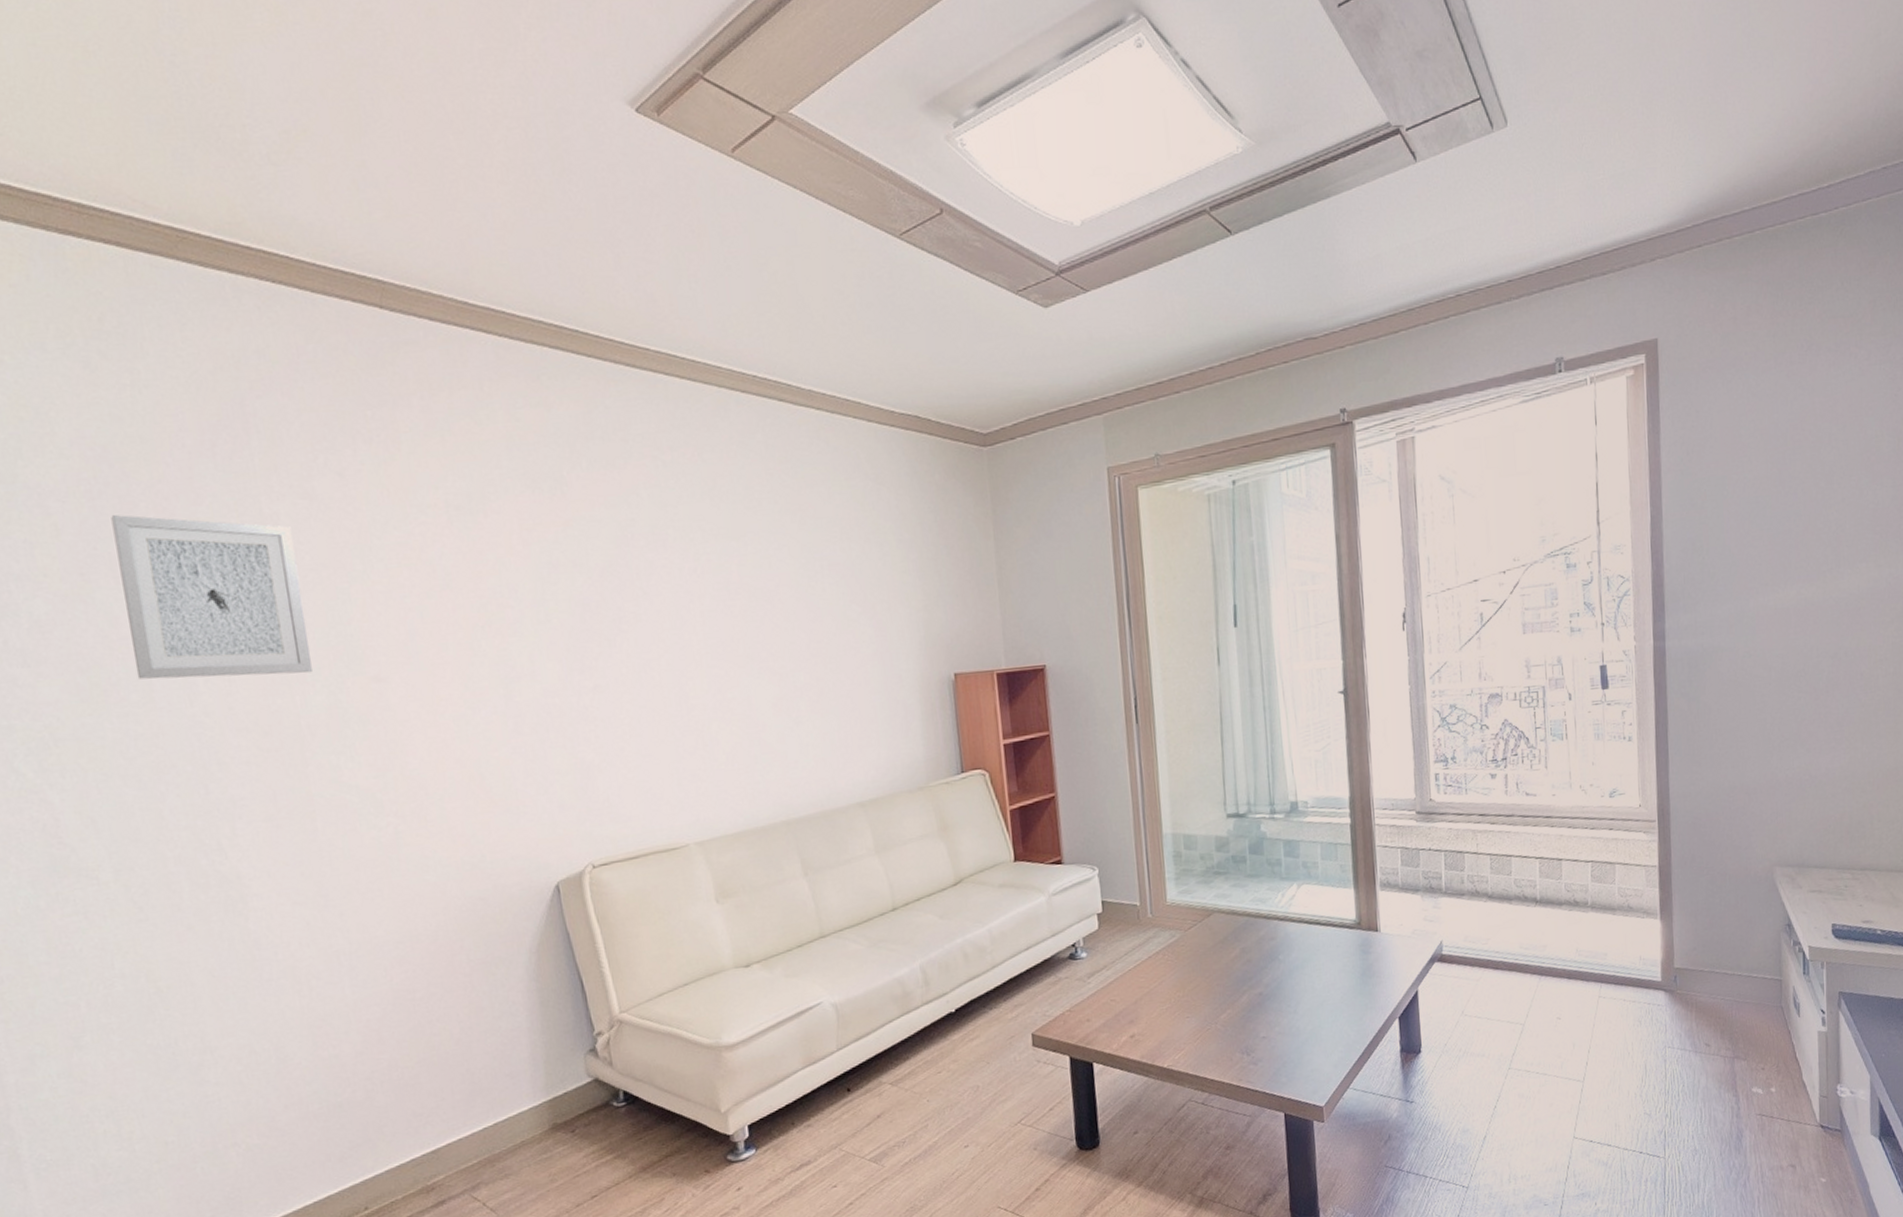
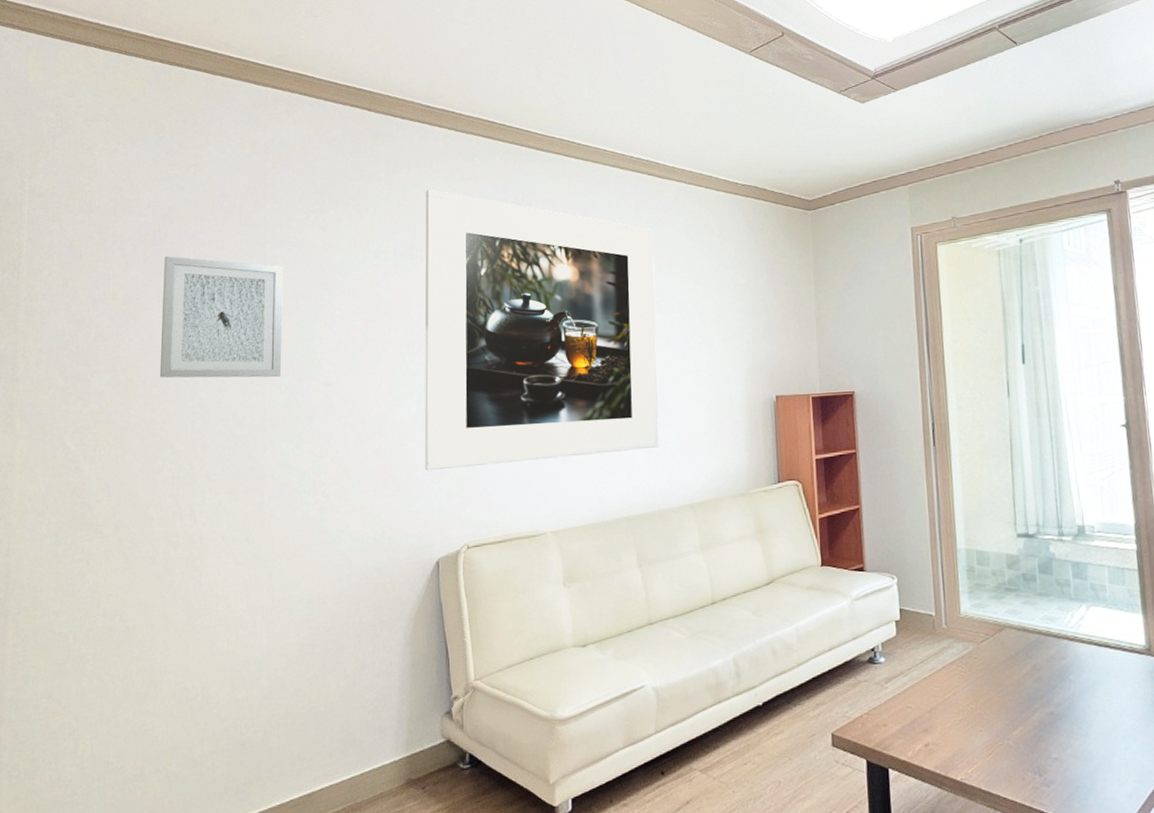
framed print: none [479,420,819,781] -> present [424,189,660,471]

